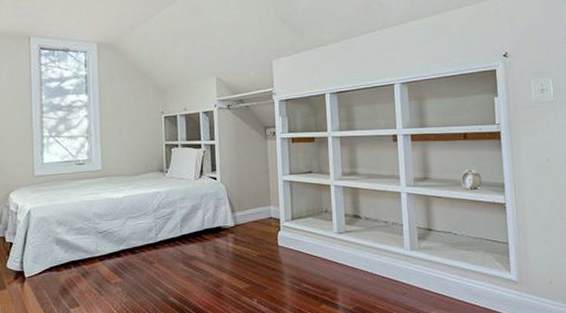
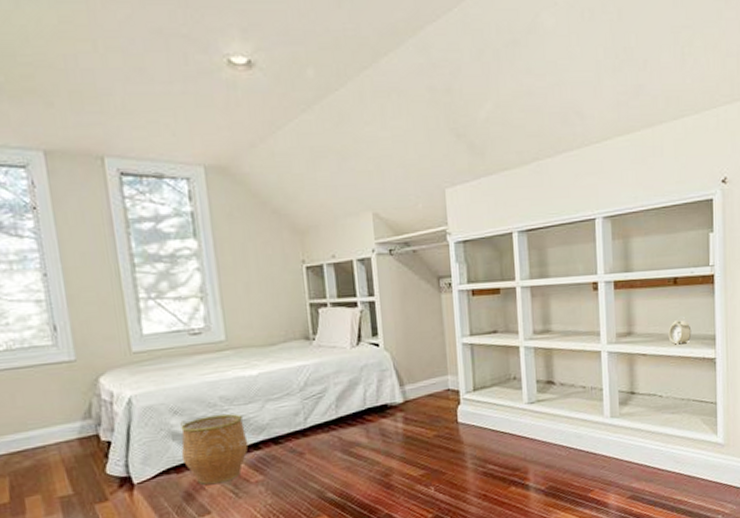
basket: none [62,227,112,283] -> present [180,414,249,485]

